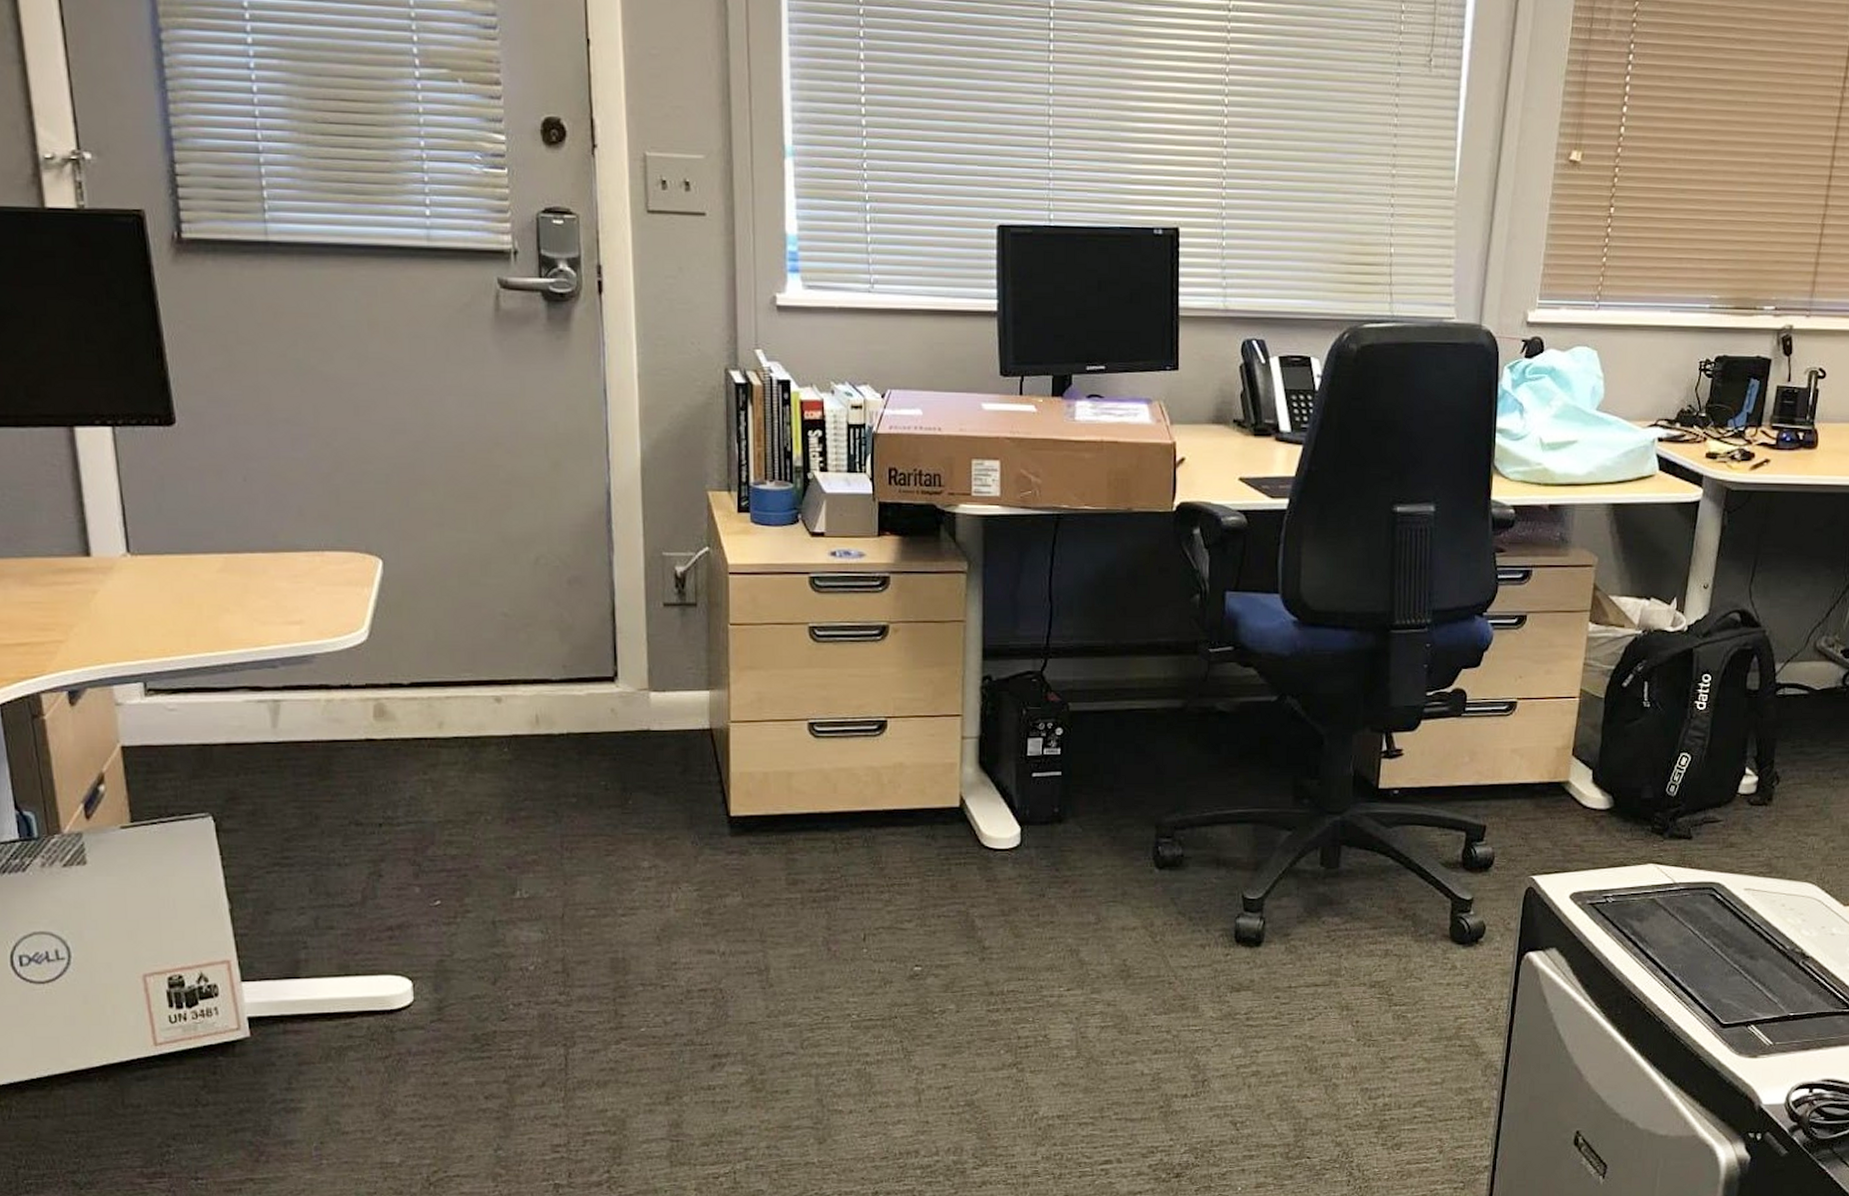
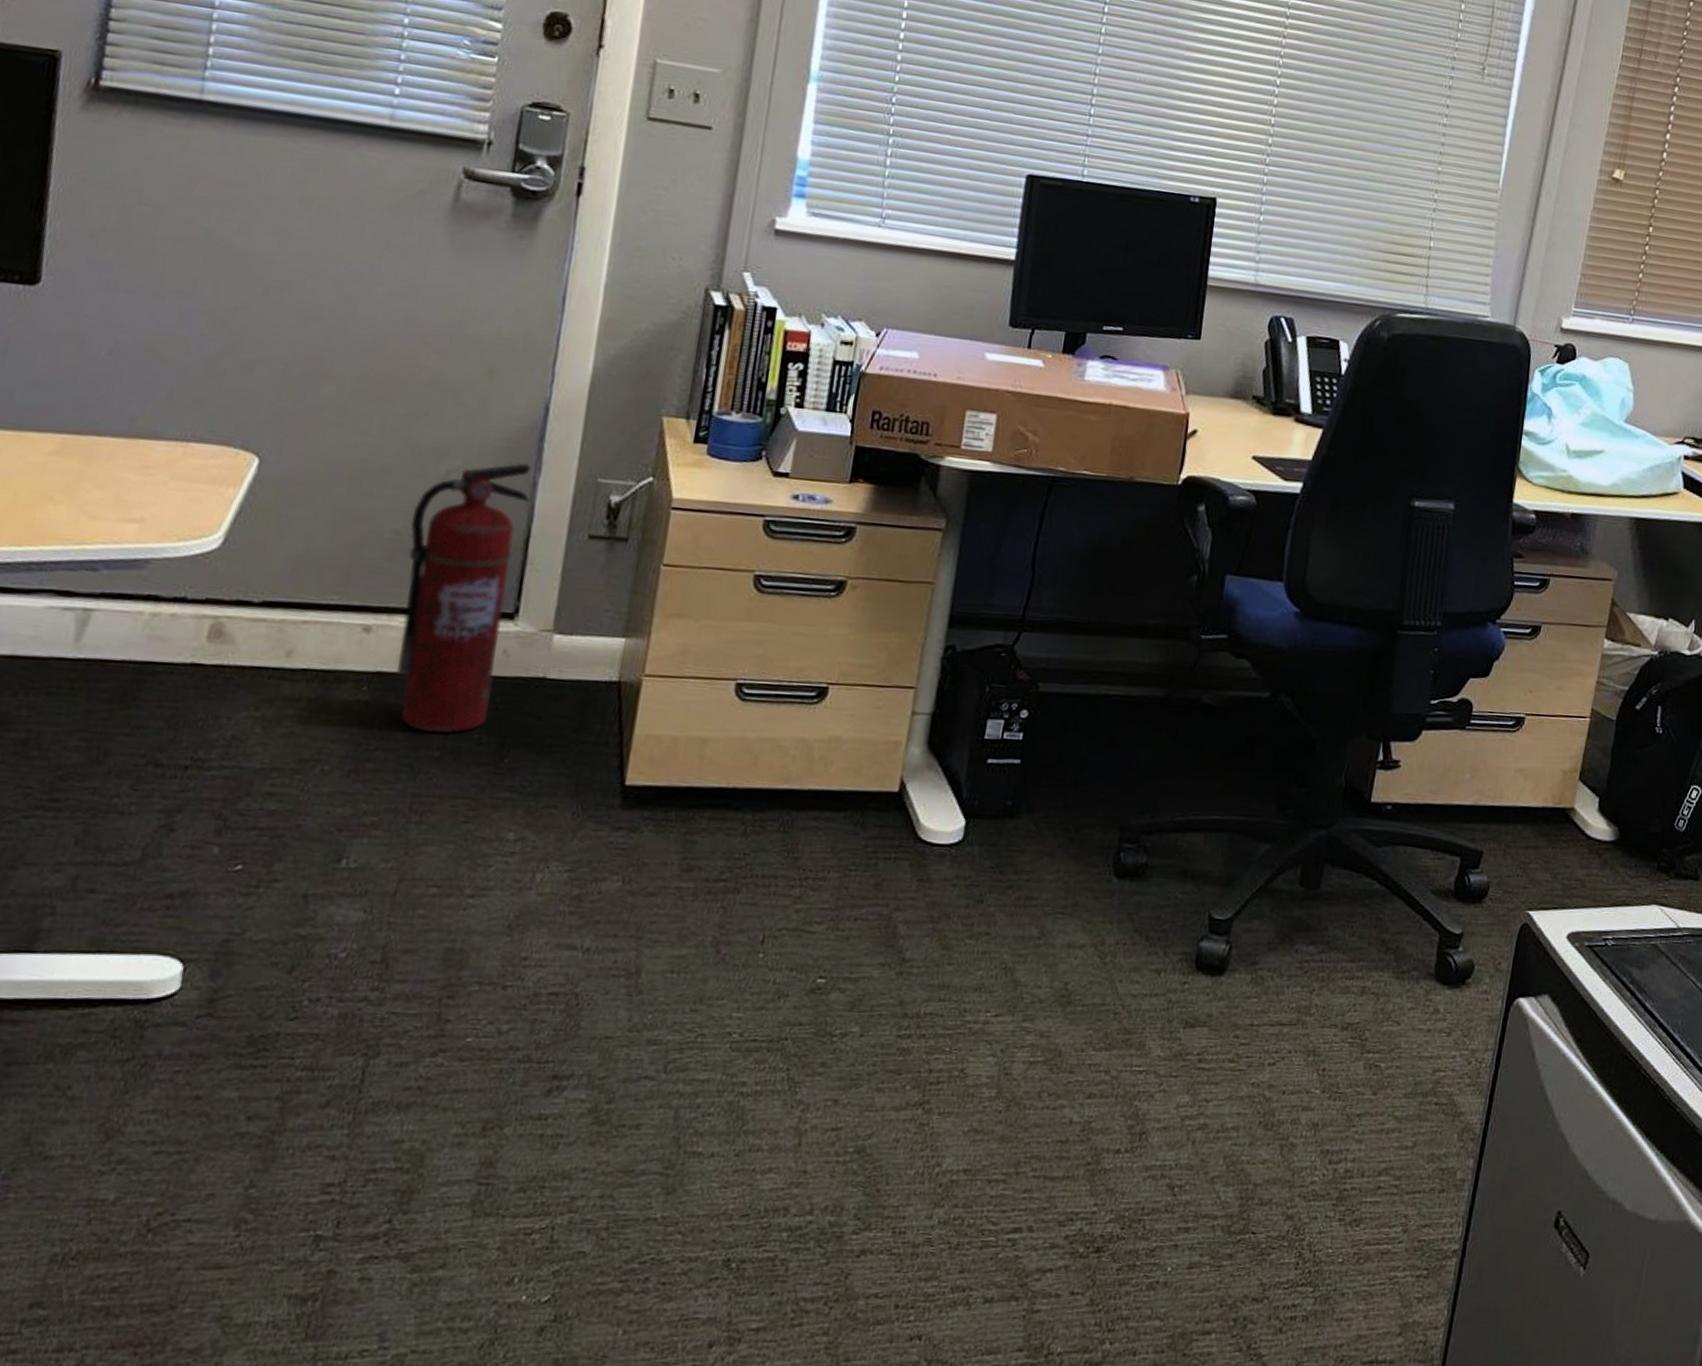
fire extinguisher: none [515,544,610,783] -> present [397,462,531,734]

